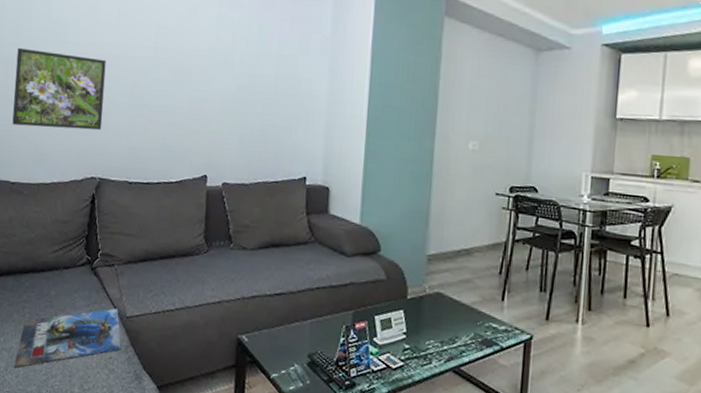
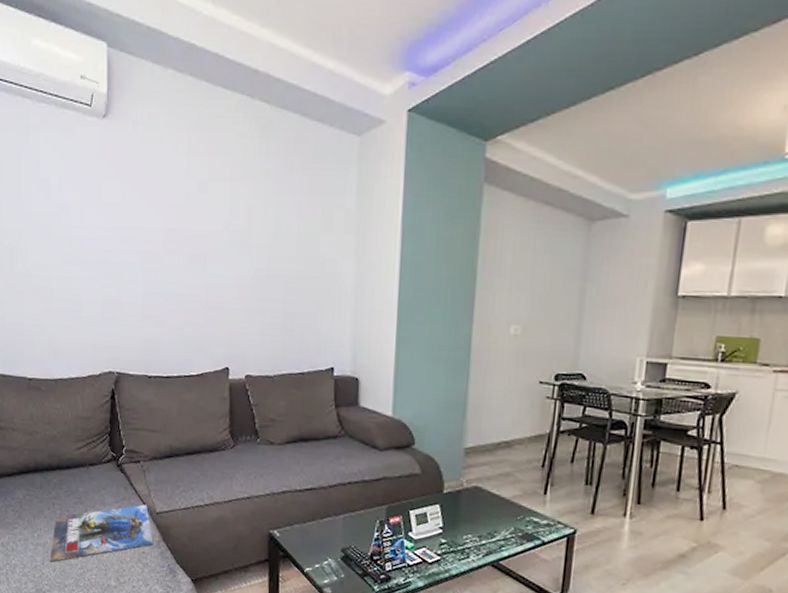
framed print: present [12,47,106,130] -> none [20,233,116,322]

